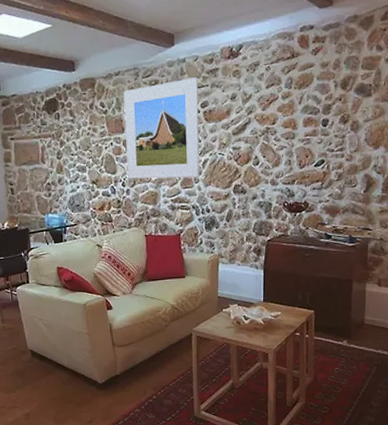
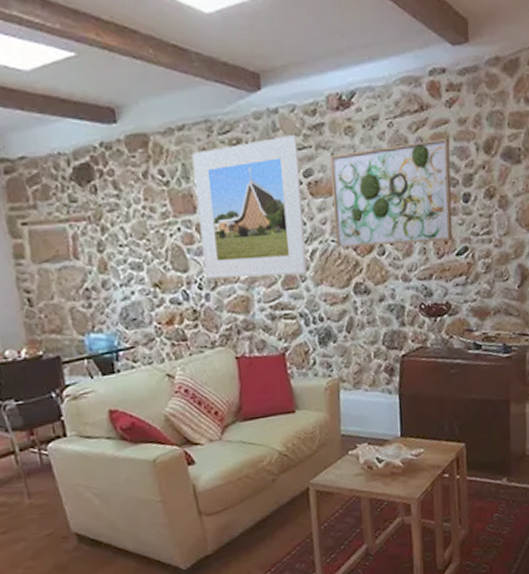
wall art: none [221,77,314,159] -> present [330,137,453,248]

